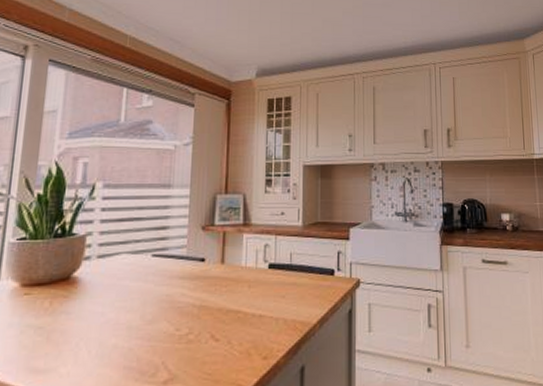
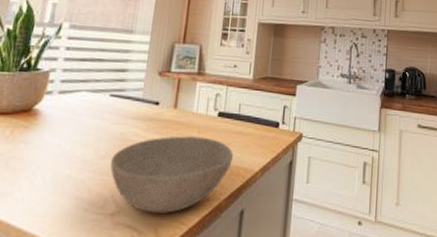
bowl: none [157,291,288,377] -> present [109,136,233,213]

